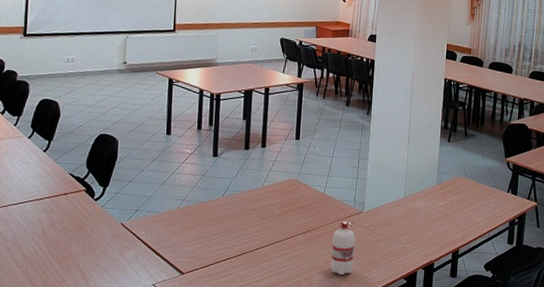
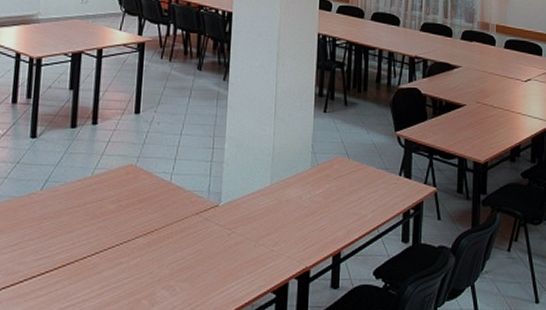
water bottle: present [330,221,356,276] -> none [178,217,210,291]

